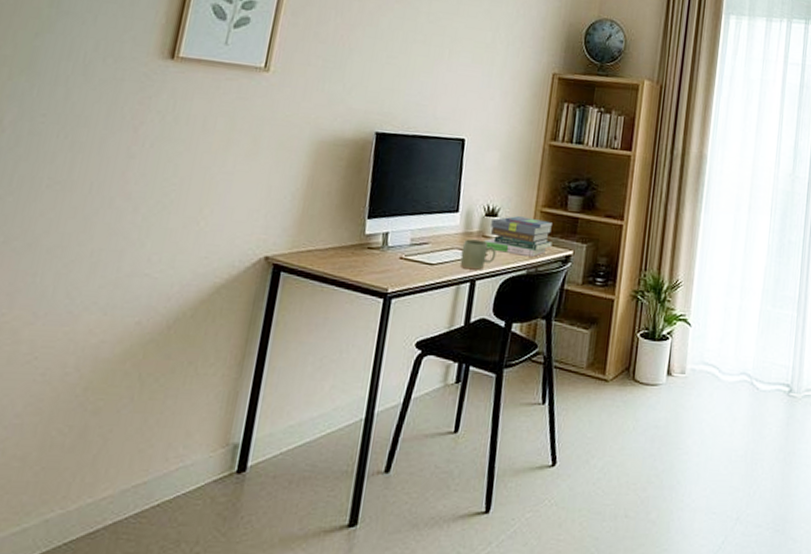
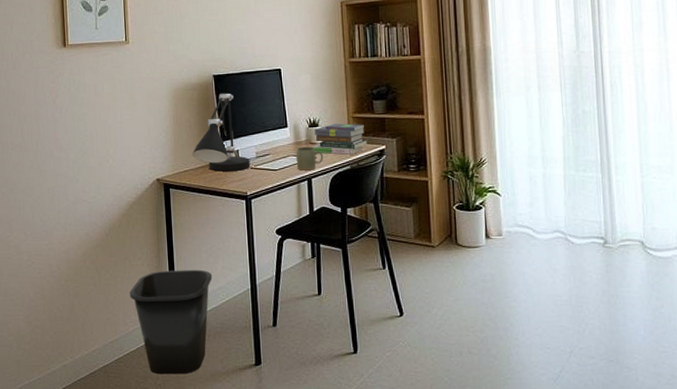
waste bin: none [182,384,315,538] -> present [129,269,213,375]
desk lamp: none [323,156,401,260] -> present [192,93,250,172]

